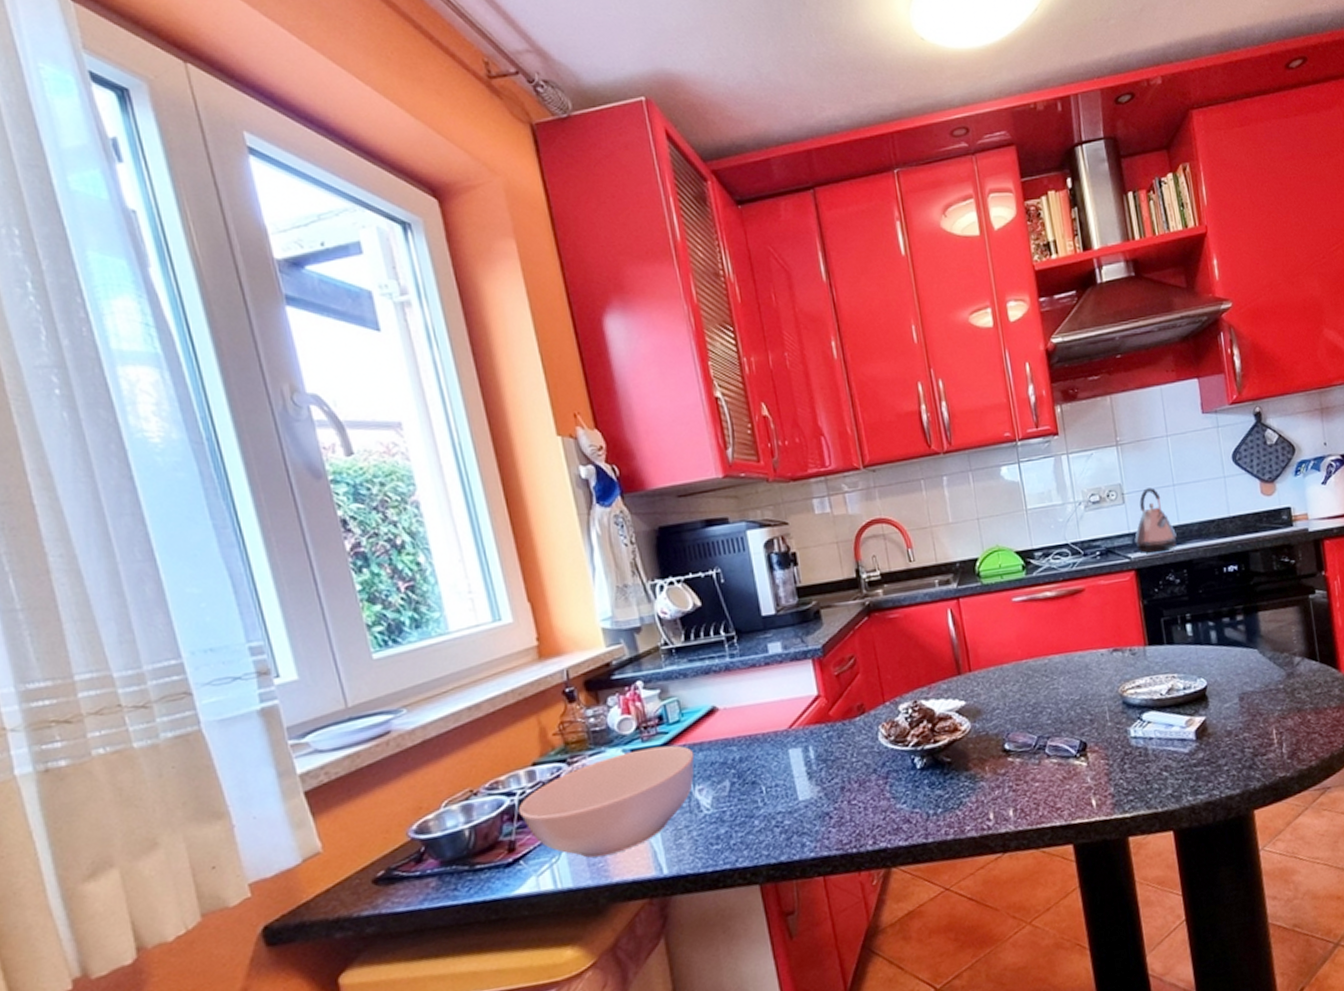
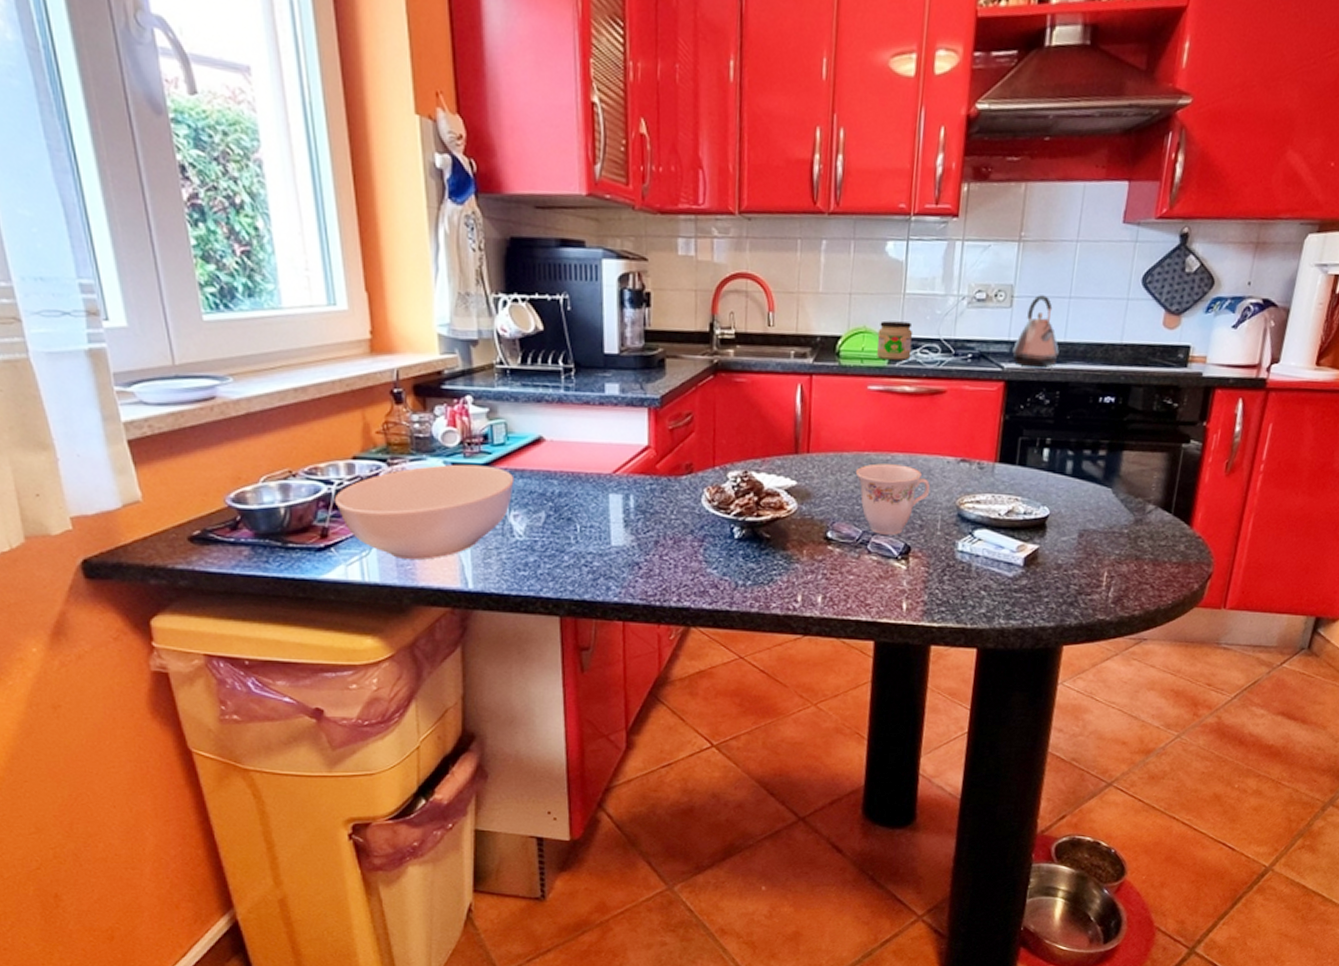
jar: none [1010,534,1045,572] -> present [876,320,913,361]
teacup: none [1018,665,1092,737] -> present [855,463,931,535]

